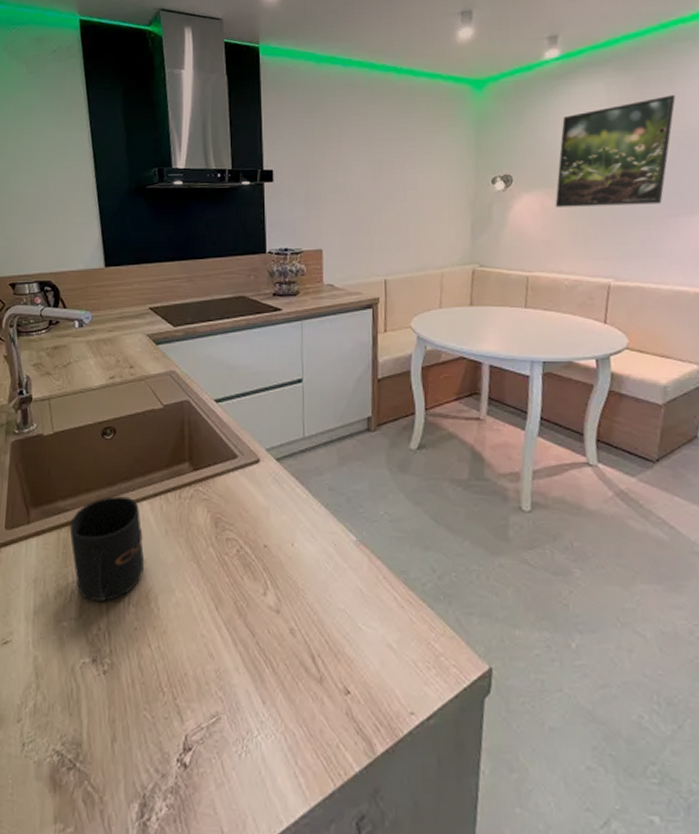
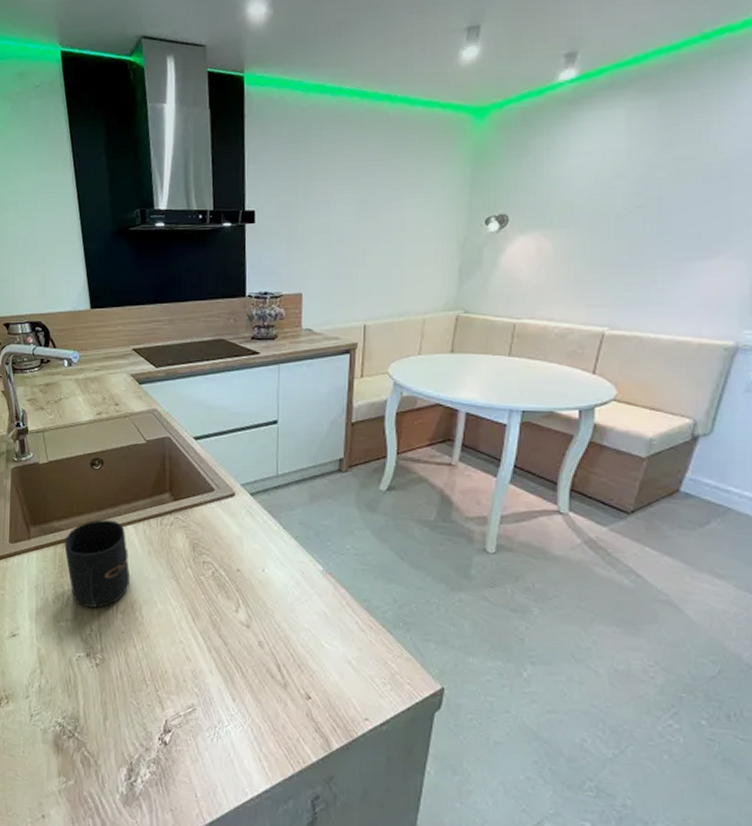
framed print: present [555,94,675,207] -> none [553,120,708,250]

